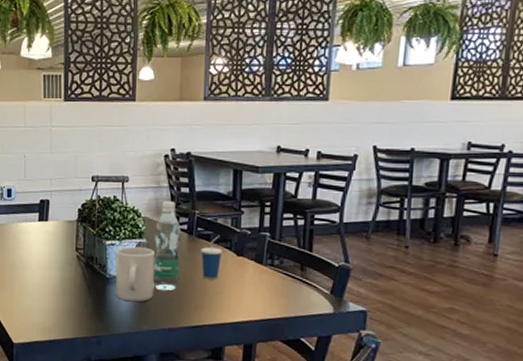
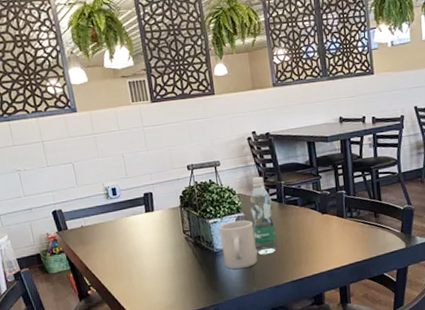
cup: present [201,235,223,280] -> none [291,199,310,238]

